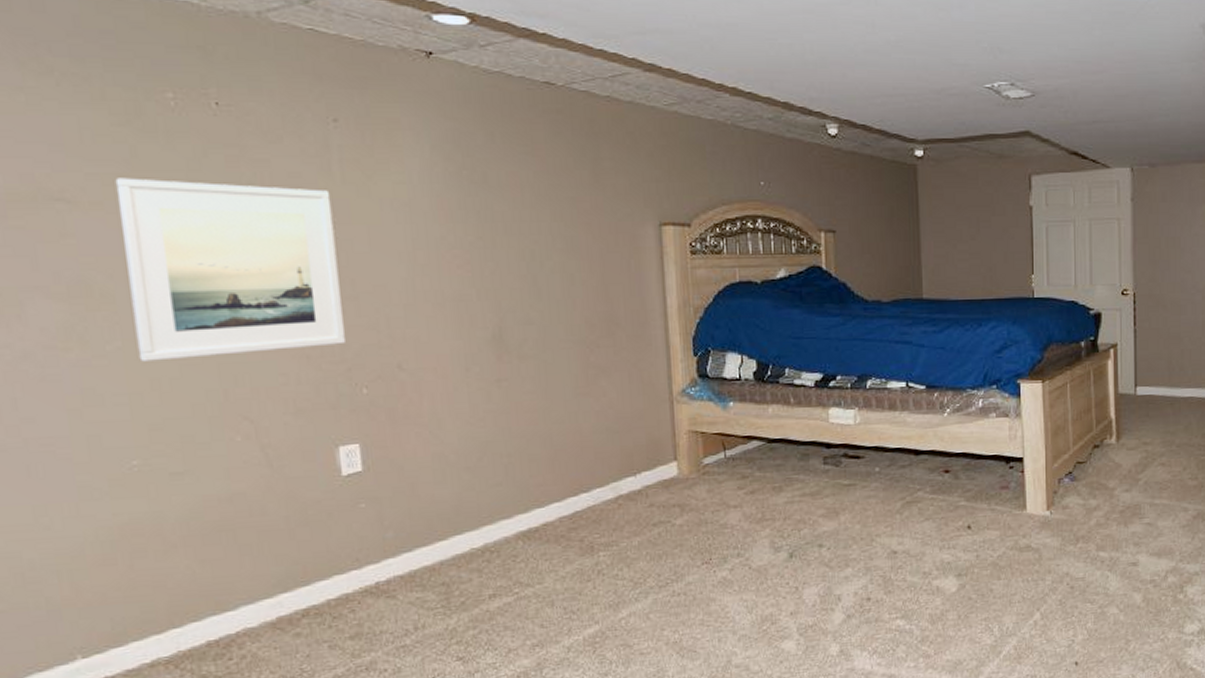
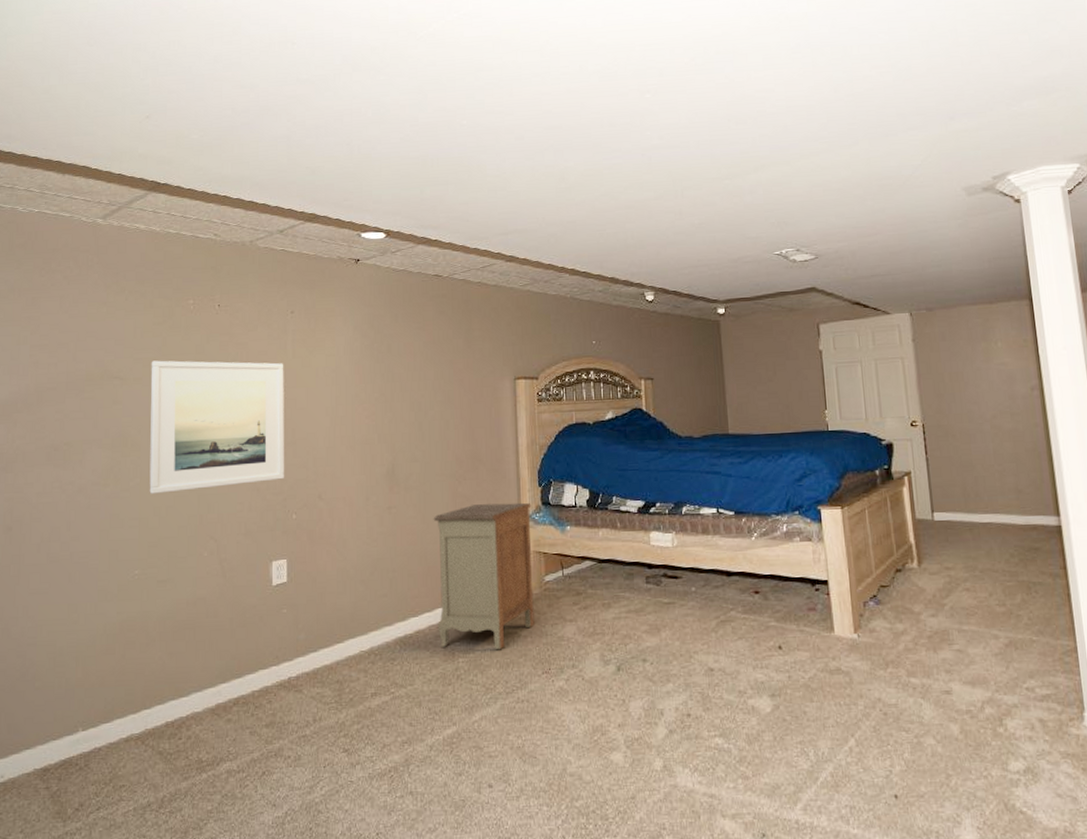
nightstand: none [558,374,692,541] -> present [433,502,534,650]

